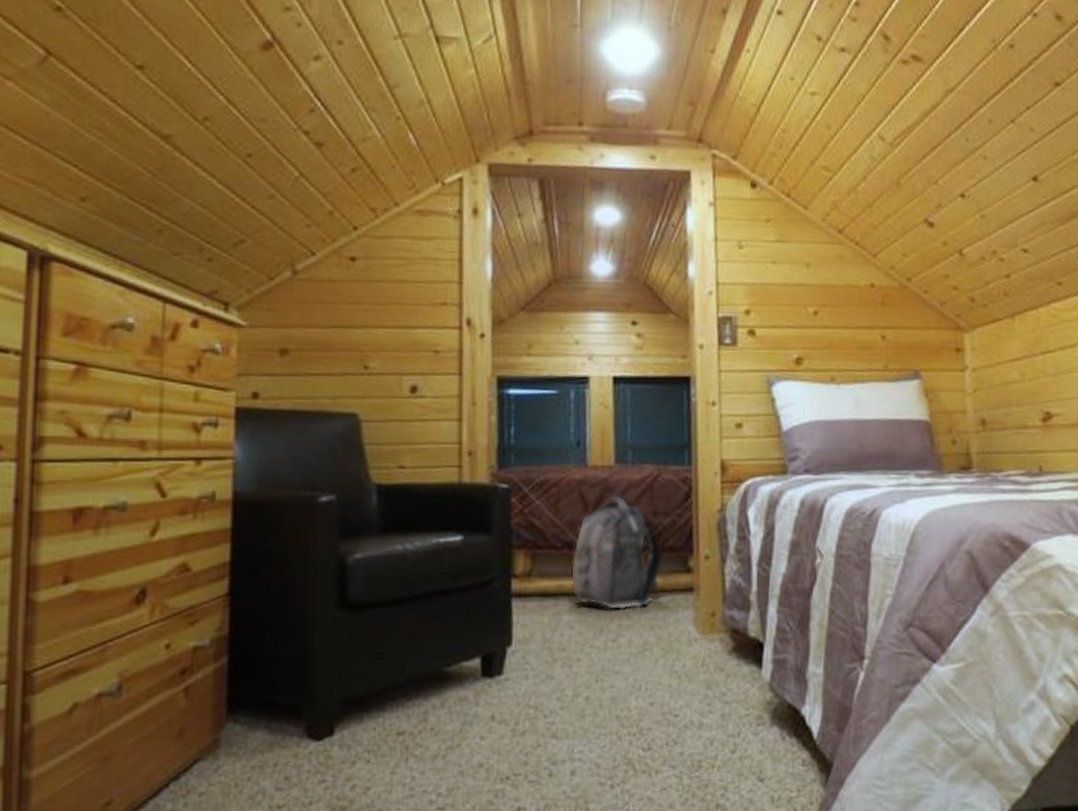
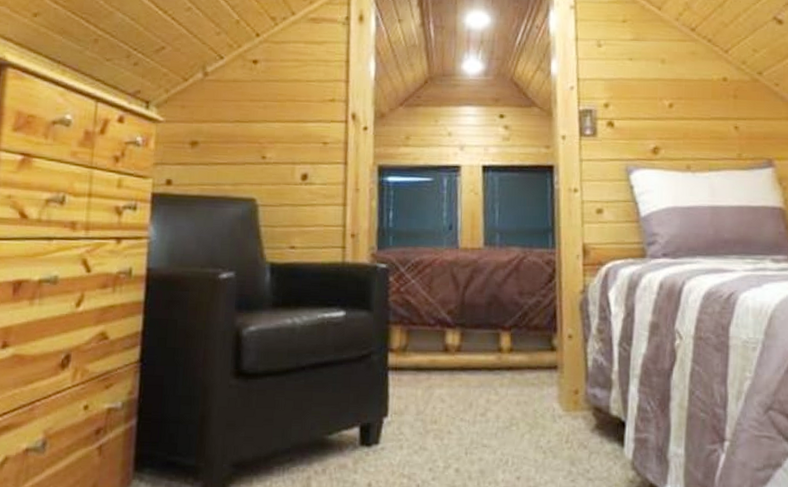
backpack: present [571,495,664,610] -> none [442,276,529,386]

